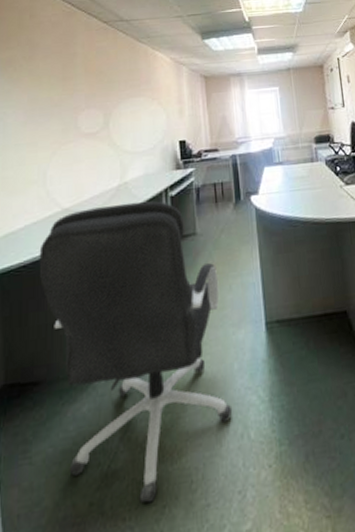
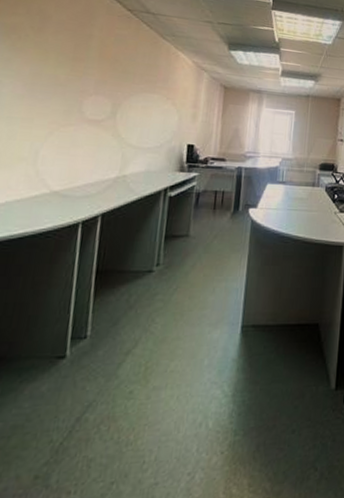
office chair: present [39,201,233,503] -> none [15,195,204,479]

